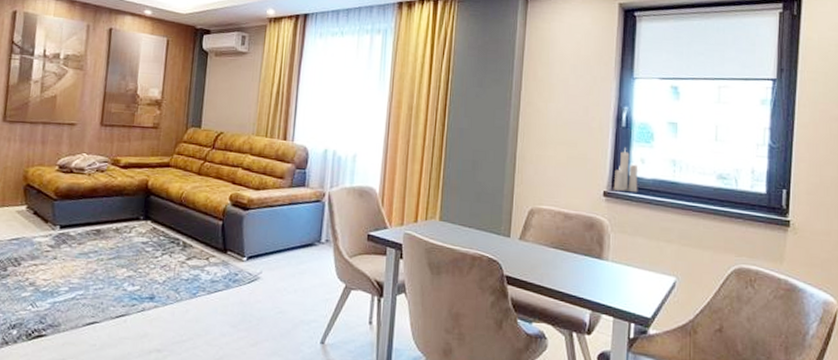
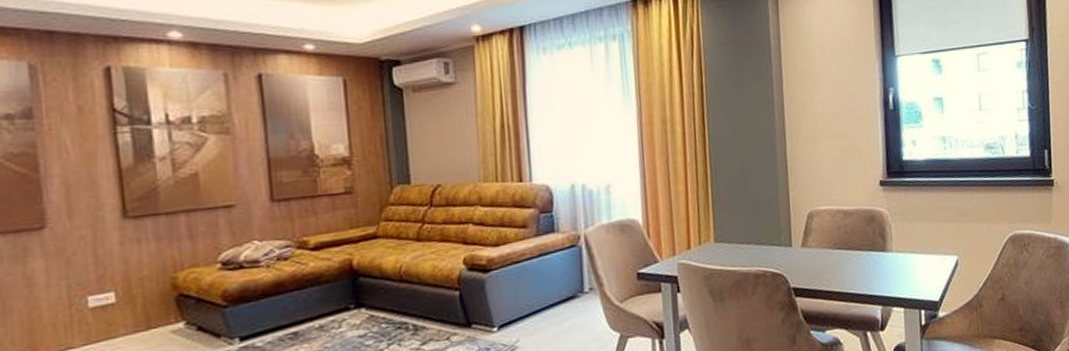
candle: present [613,147,638,193] -> none [888,131,913,179]

